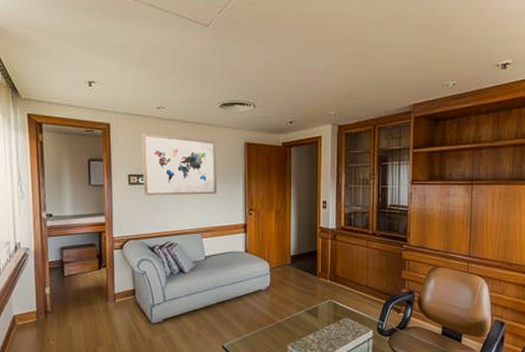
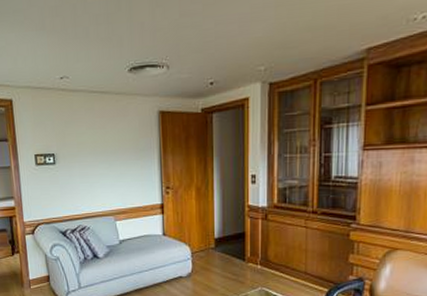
wall art: present [141,133,218,196] -> none [45,108,130,177]

